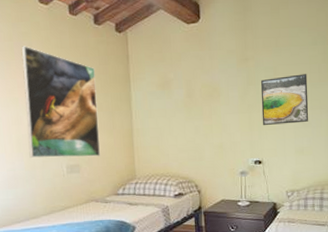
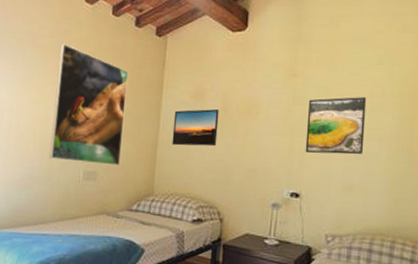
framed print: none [144,96,187,132] -> present [172,109,219,147]

